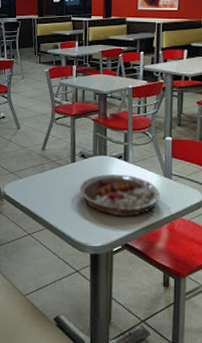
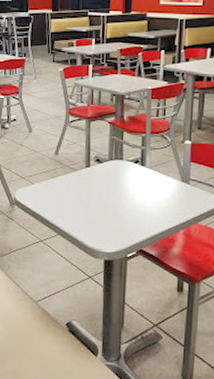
plate: present [80,173,160,218] -> none [94,178,177,223]

